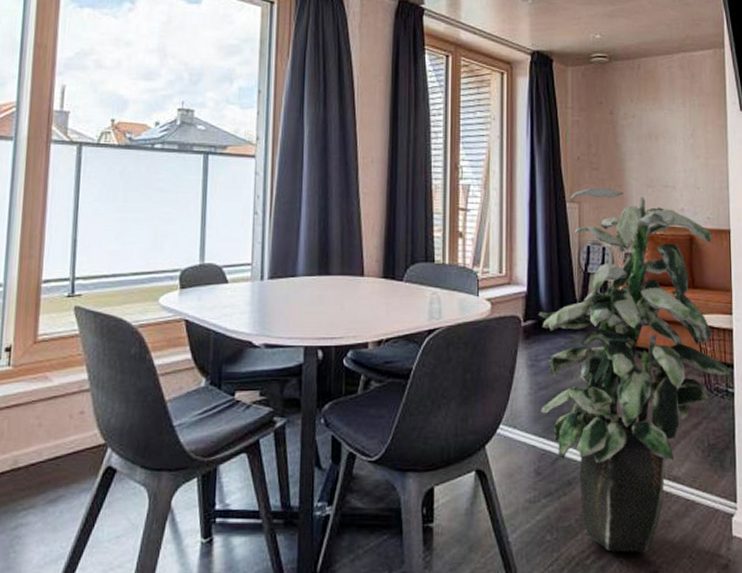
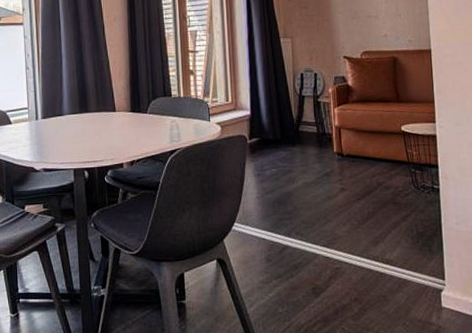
indoor plant: present [538,187,733,553] -> none [261,22,437,321]

